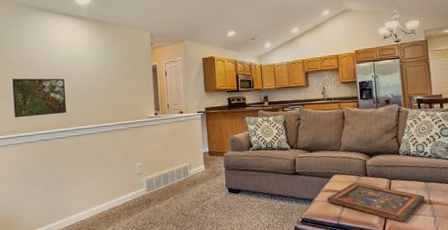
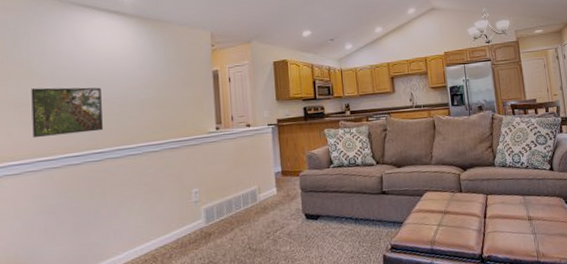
painted panel: present [326,182,425,222] -> none [418,199,524,243]

